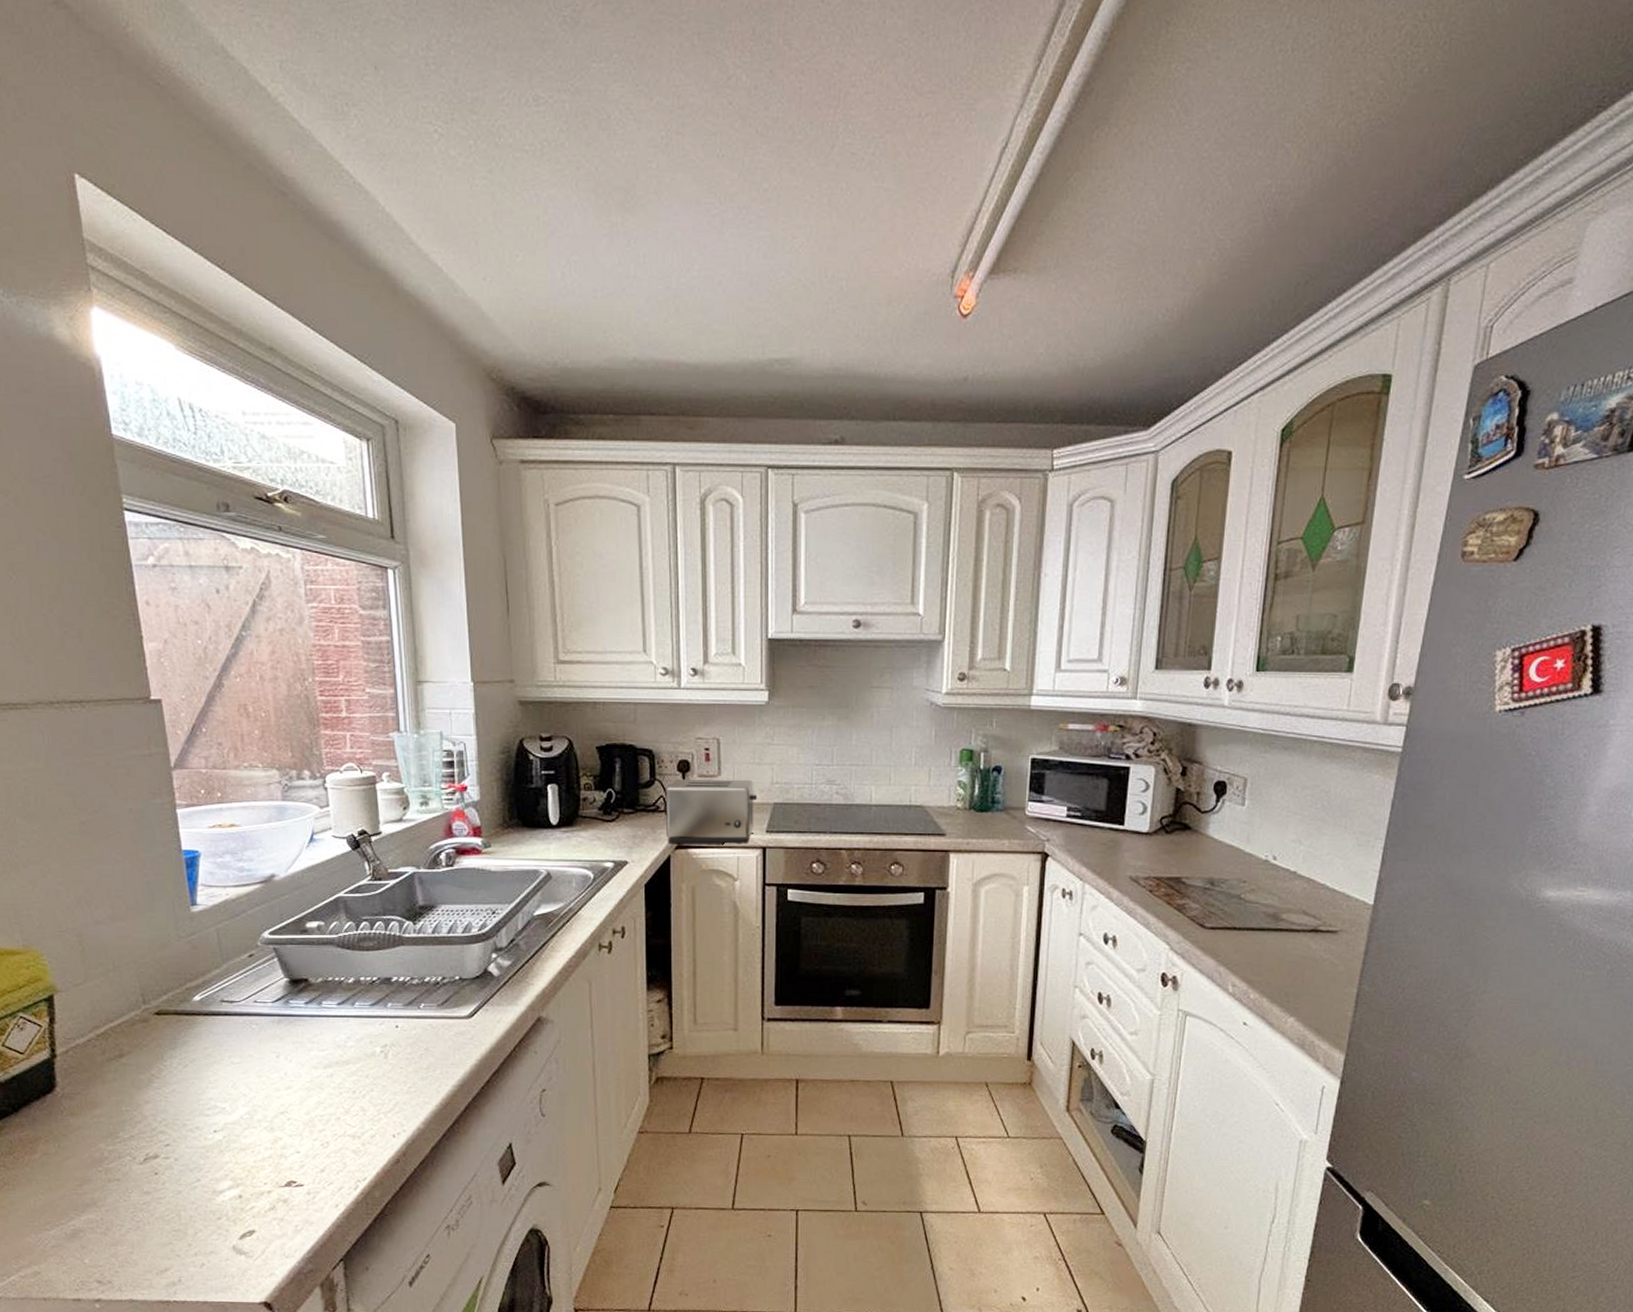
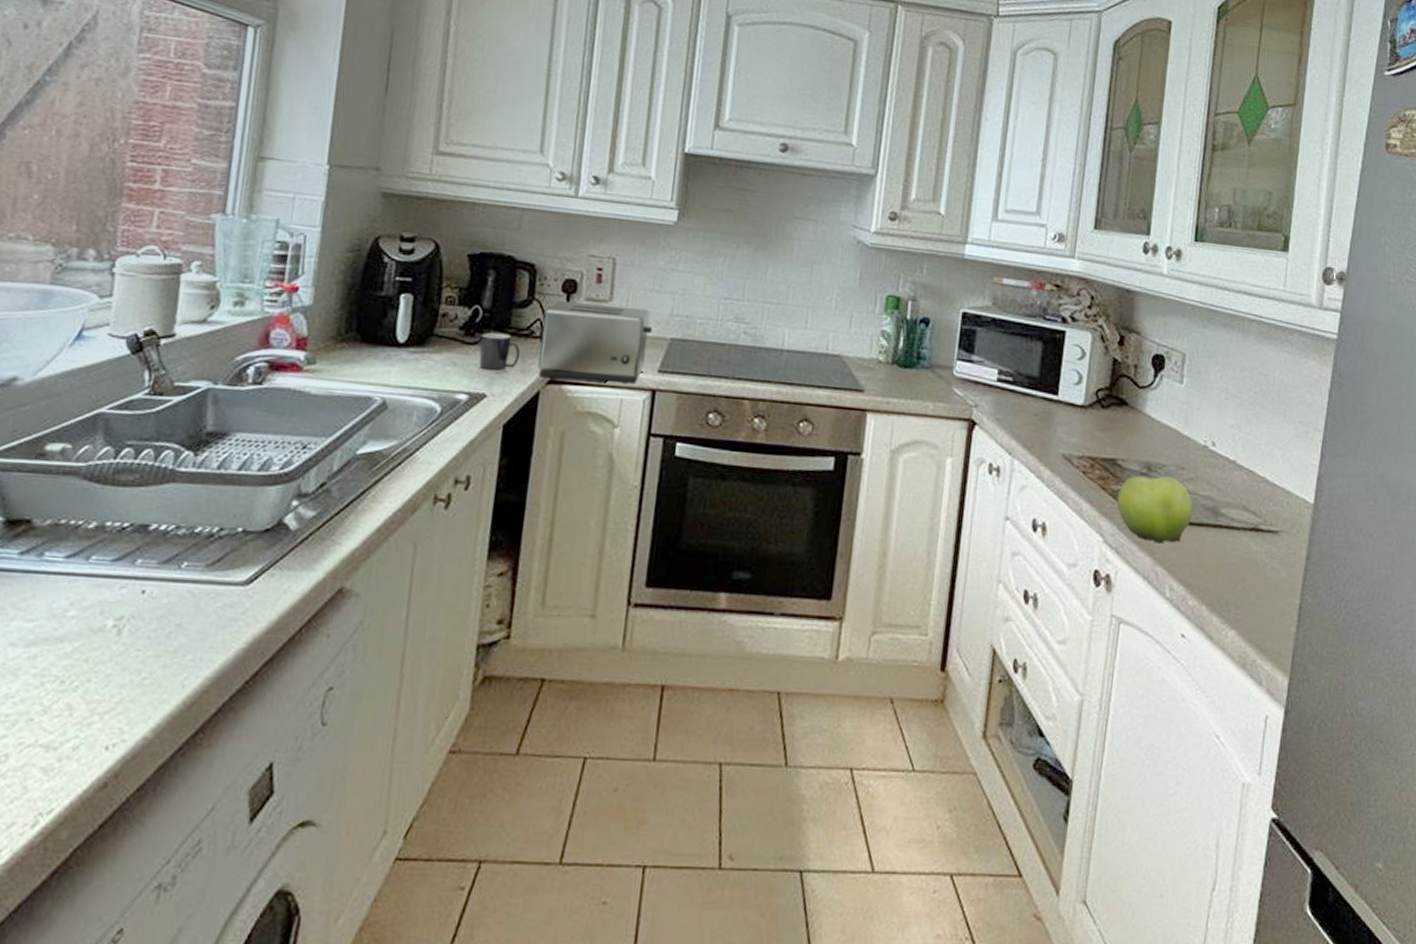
mug: none [616,810,651,845] -> present [478,332,521,375]
fruit: none [1182,884,1254,948] -> present [1117,468,1193,544]

